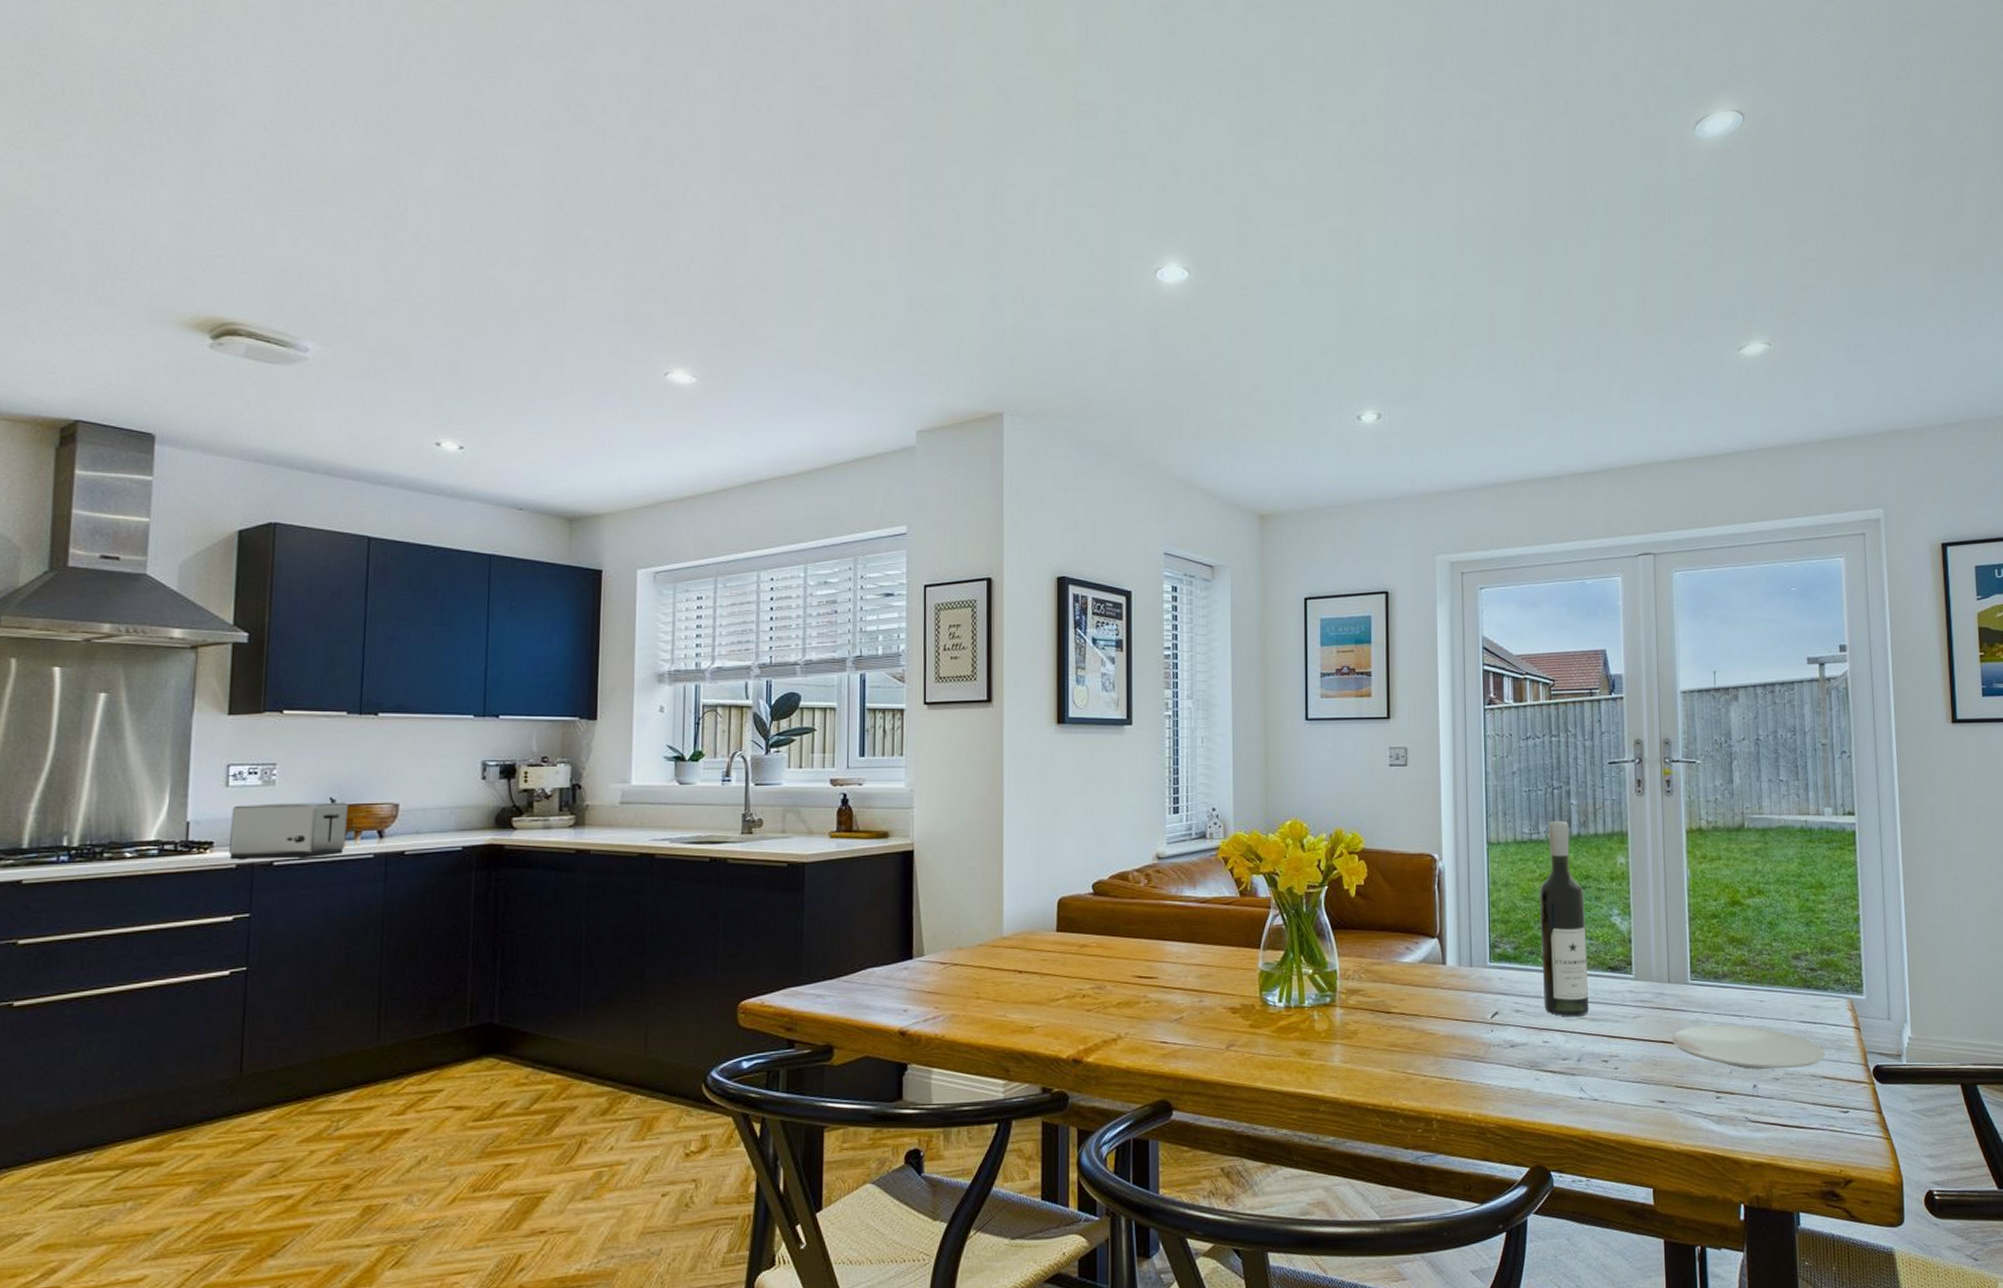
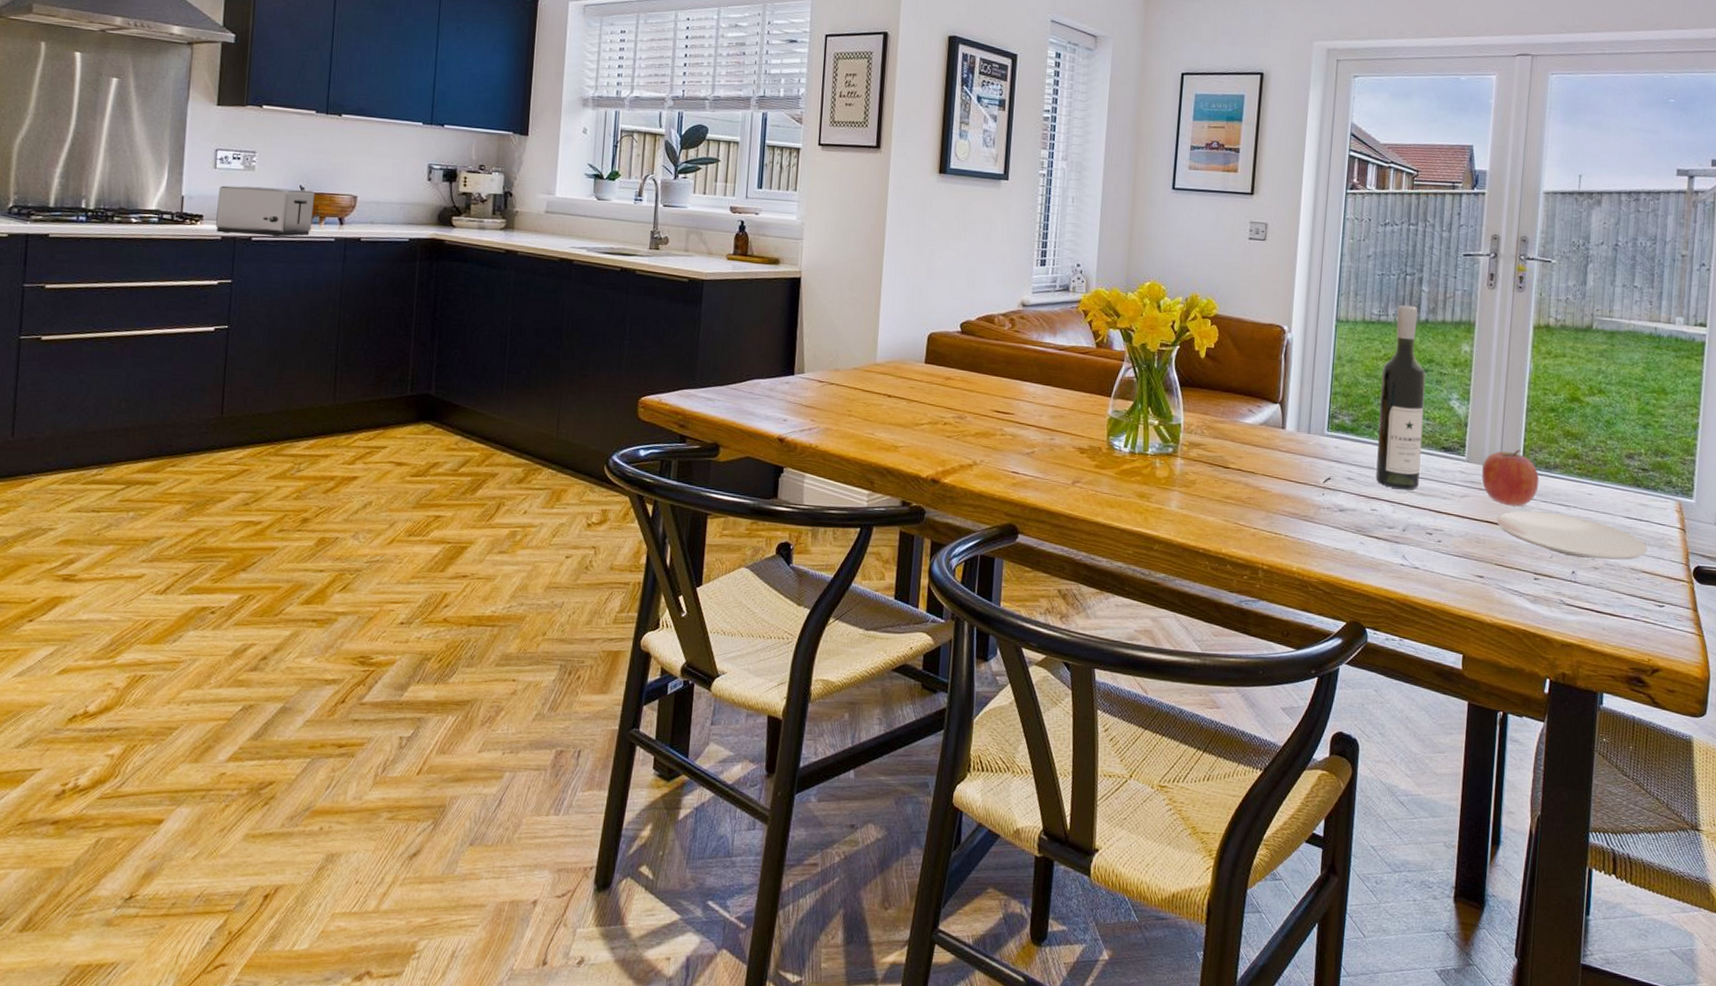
fruit: none [1651,961,1710,1021] -> present [1482,449,1540,506]

